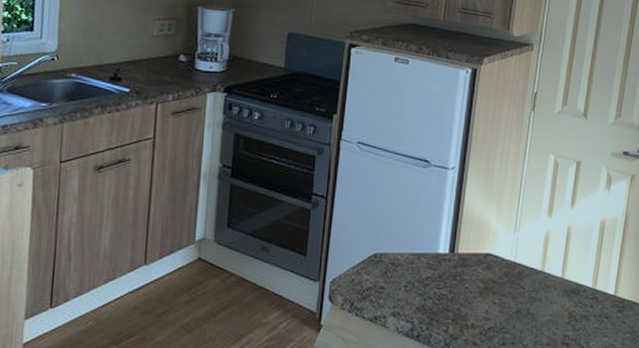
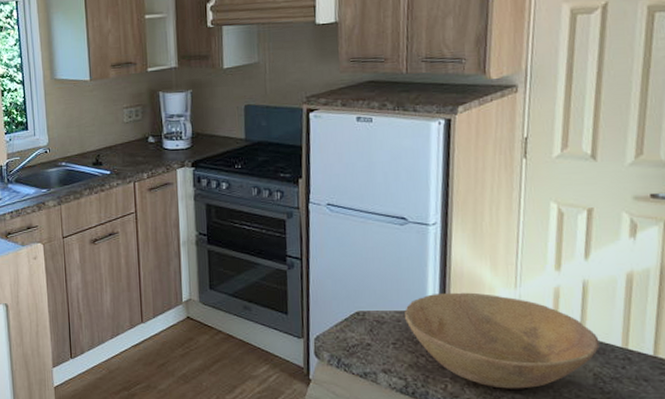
bowl: none [418,235,575,329] -> present [405,292,600,389]

